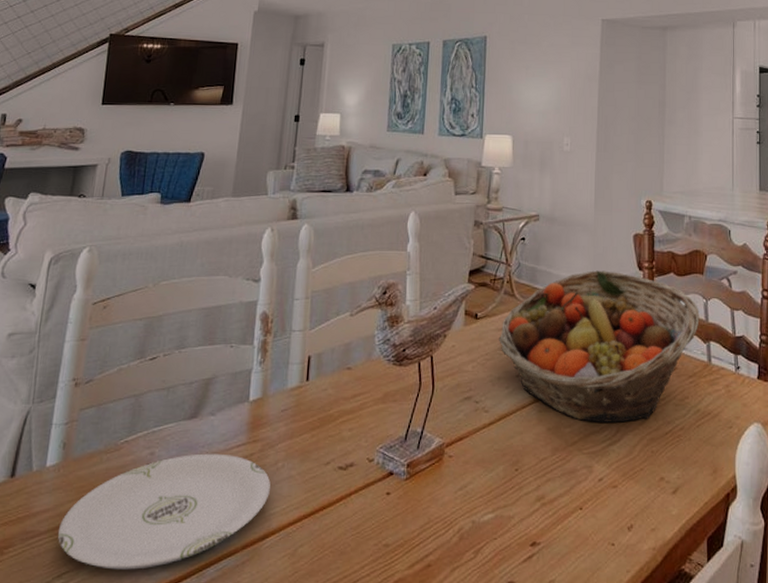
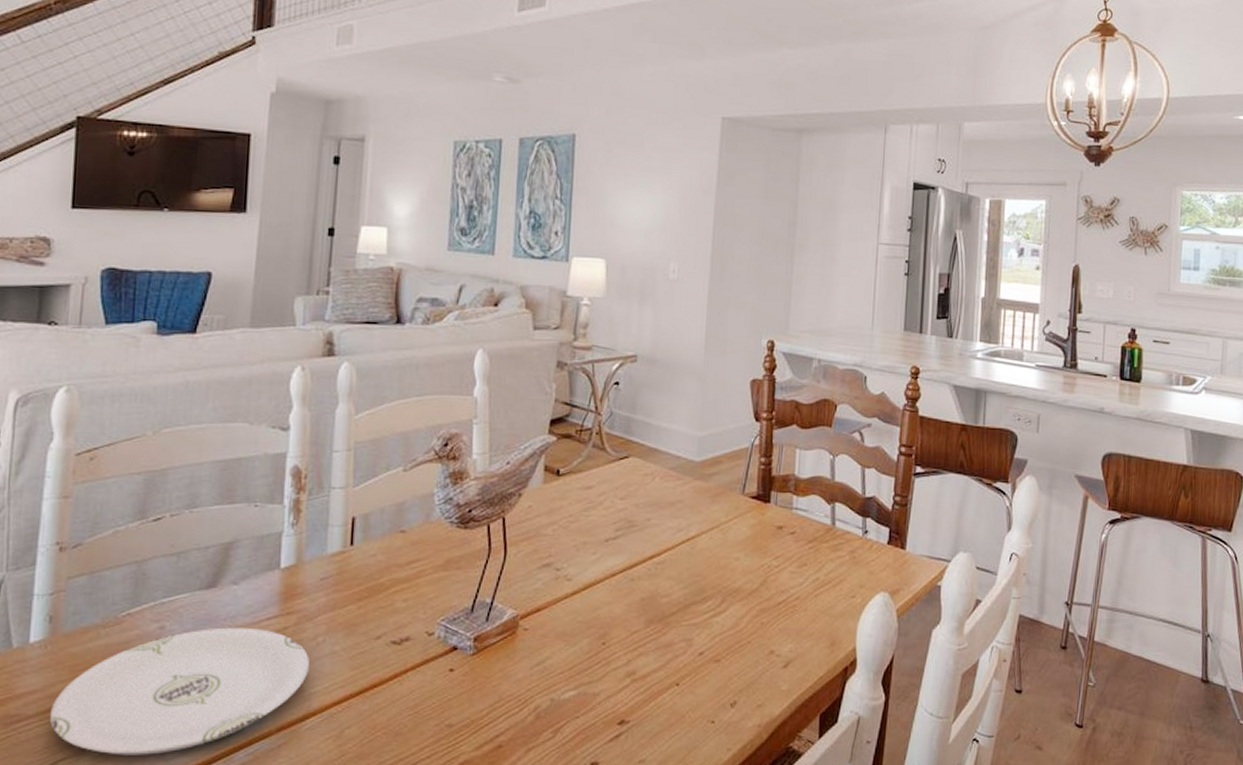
fruit basket: present [499,270,700,423] -> none [585,421,825,592]

